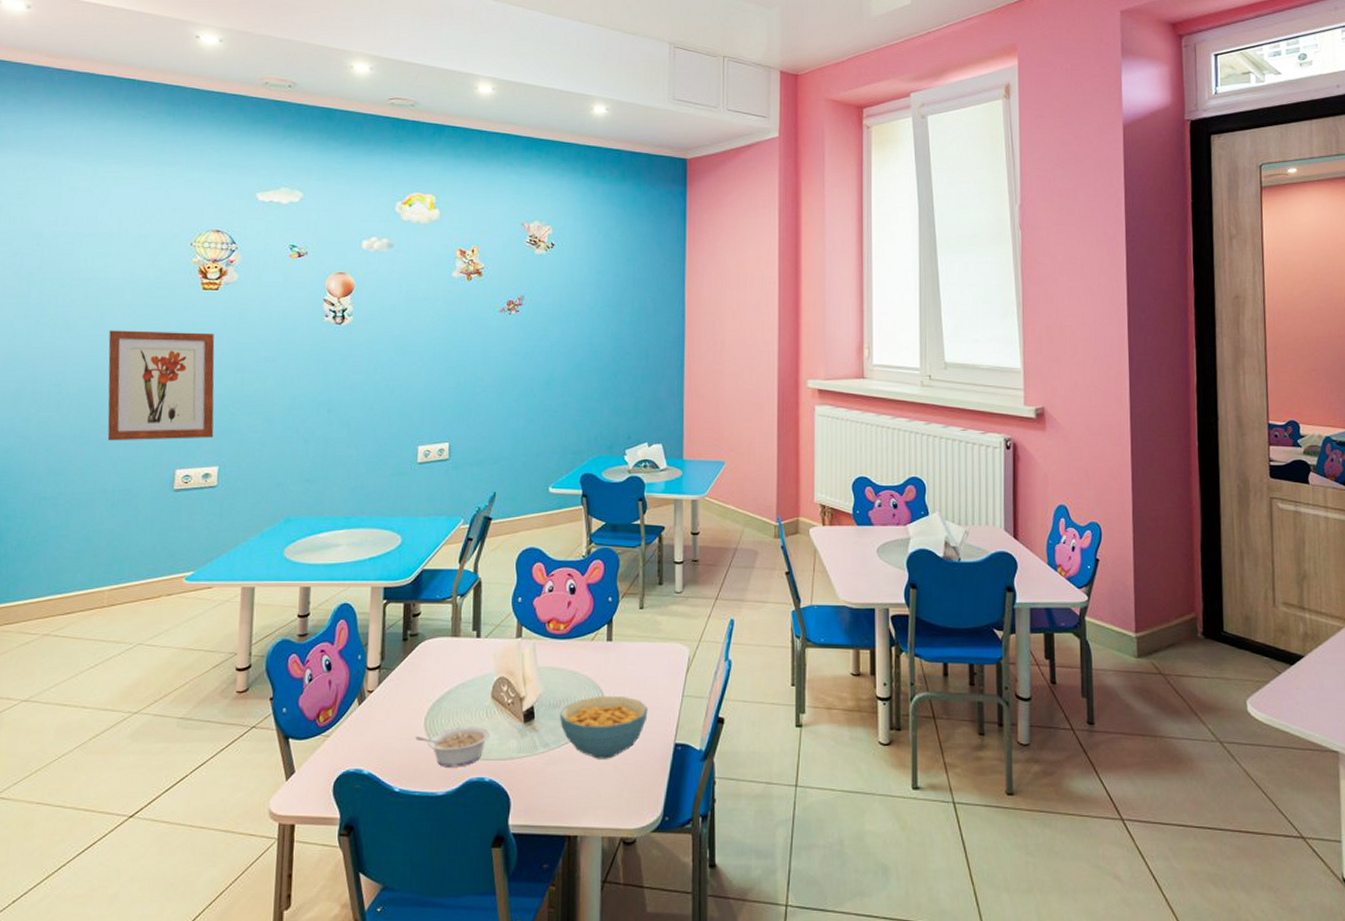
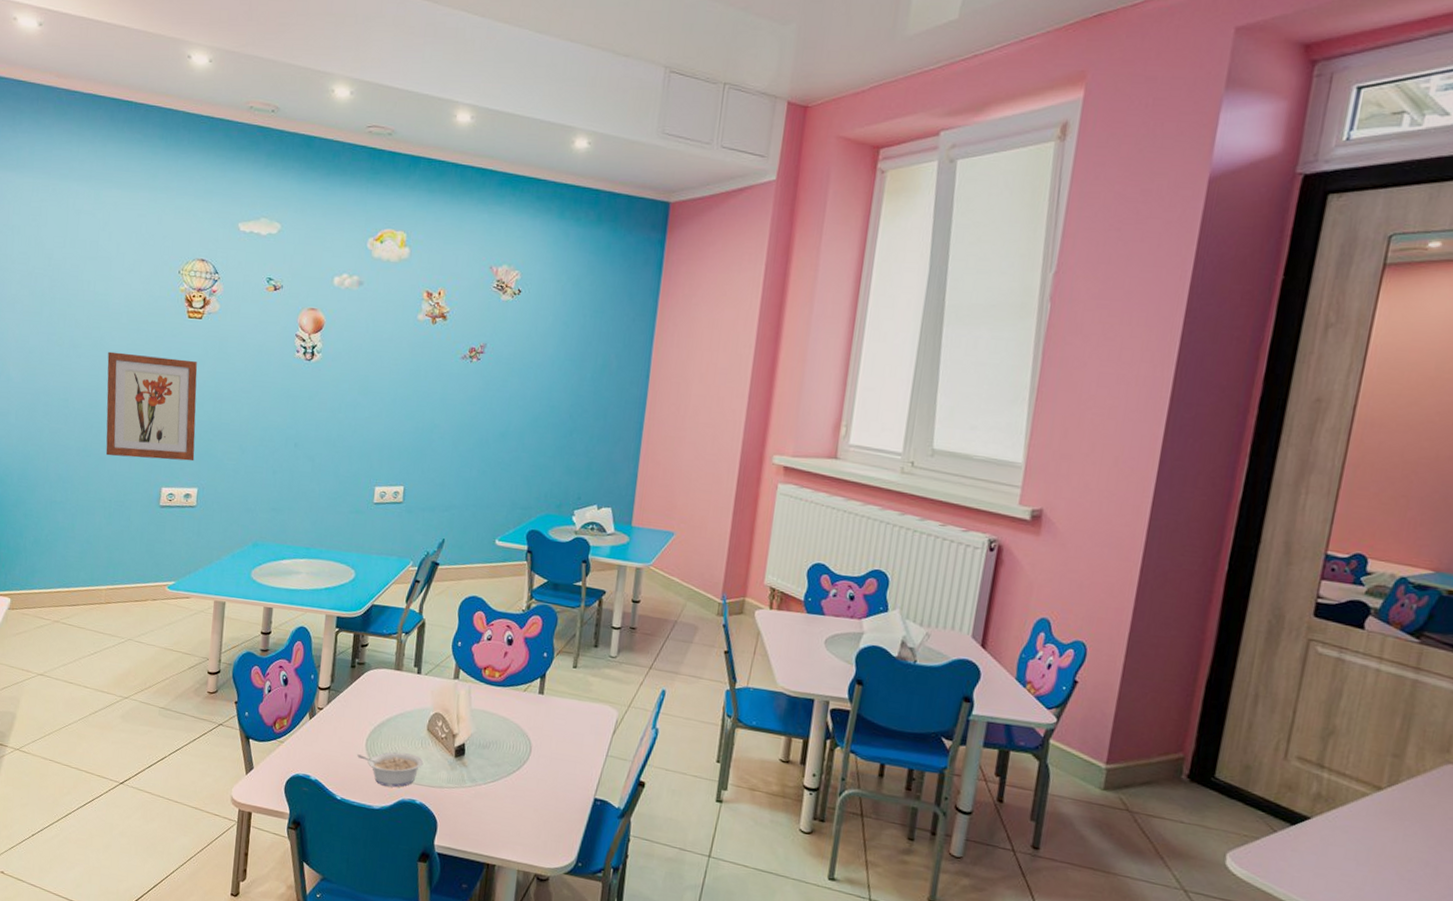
cereal bowl: present [559,695,648,759] -> none [487,743,572,802]

